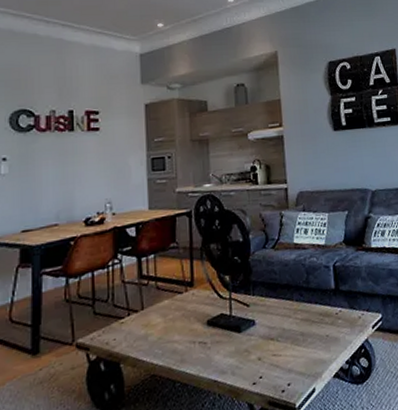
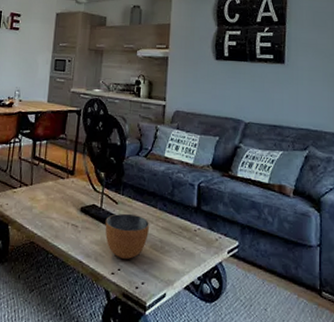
bowl: none [238,313,288,365] -> present [105,213,149,259]

